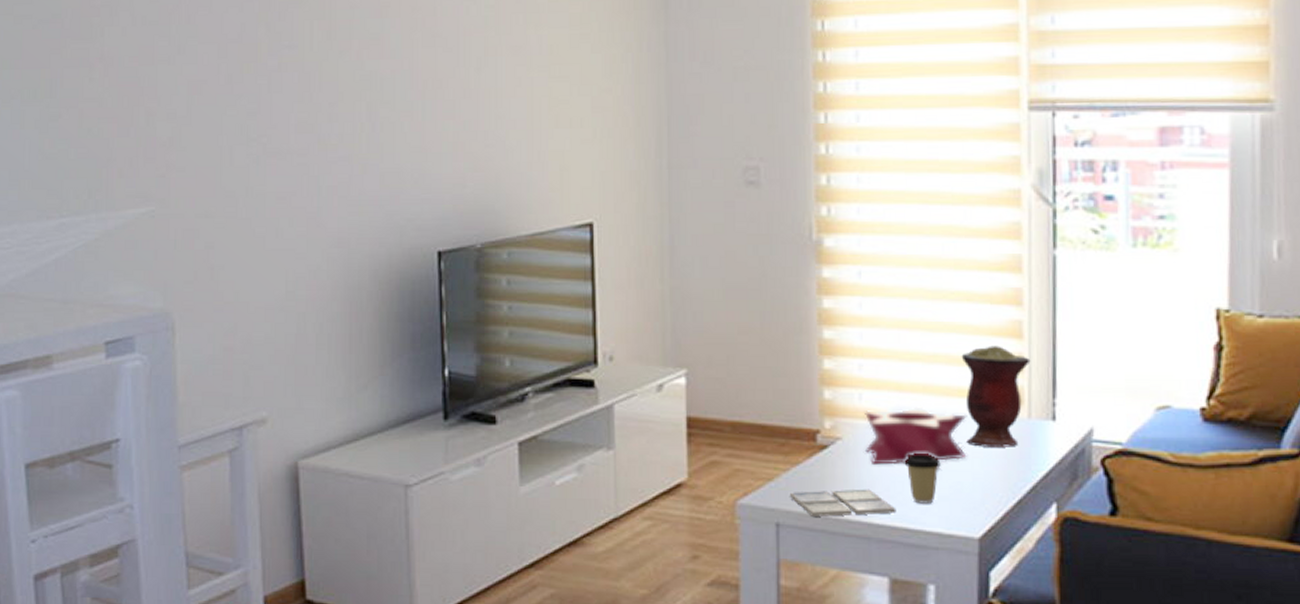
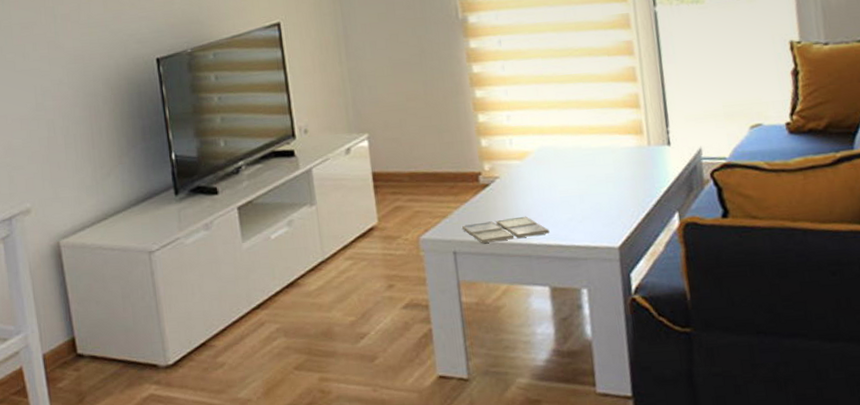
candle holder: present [863,406,967,468] -> none [515,145,602,196]
coffee cup: present [904,453,941,504] -> none [552,182,582,224]
vase: present [961,346,1031,447] -> none [589,89,645,173]

